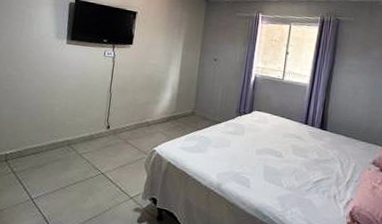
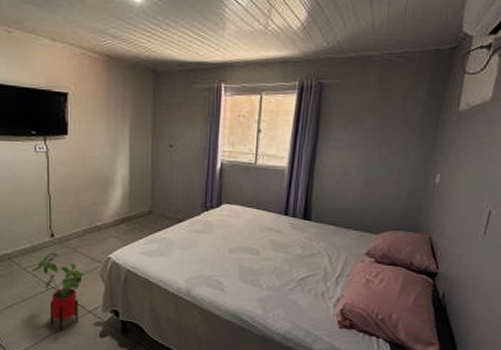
house plant: none [86,142,132,215] -> present [31,252,85,331]

